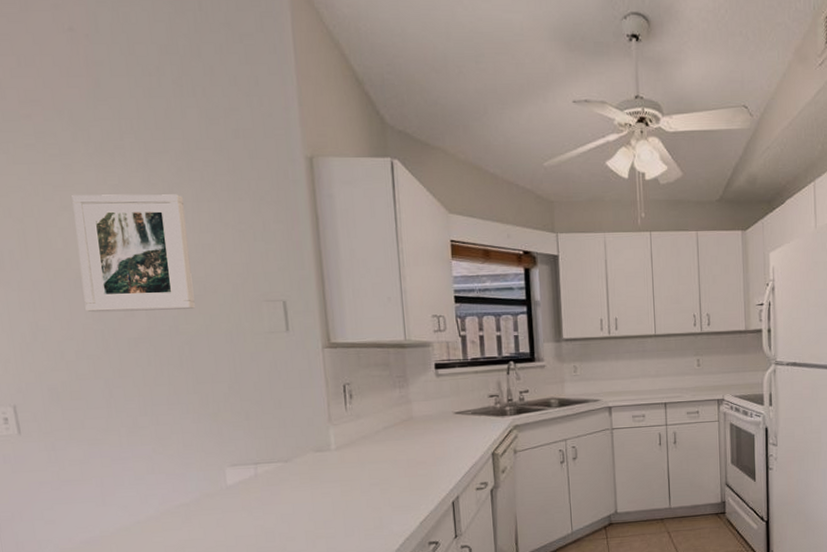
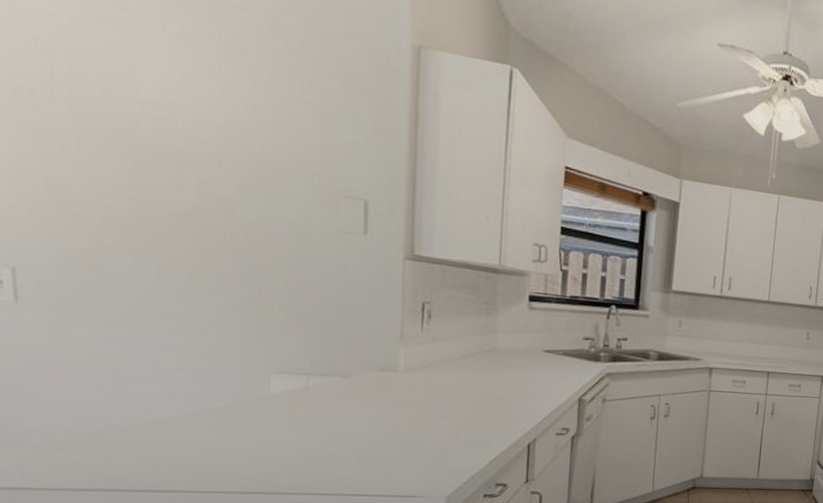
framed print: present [72,194,195,313] -> none [119,36,259,192]

